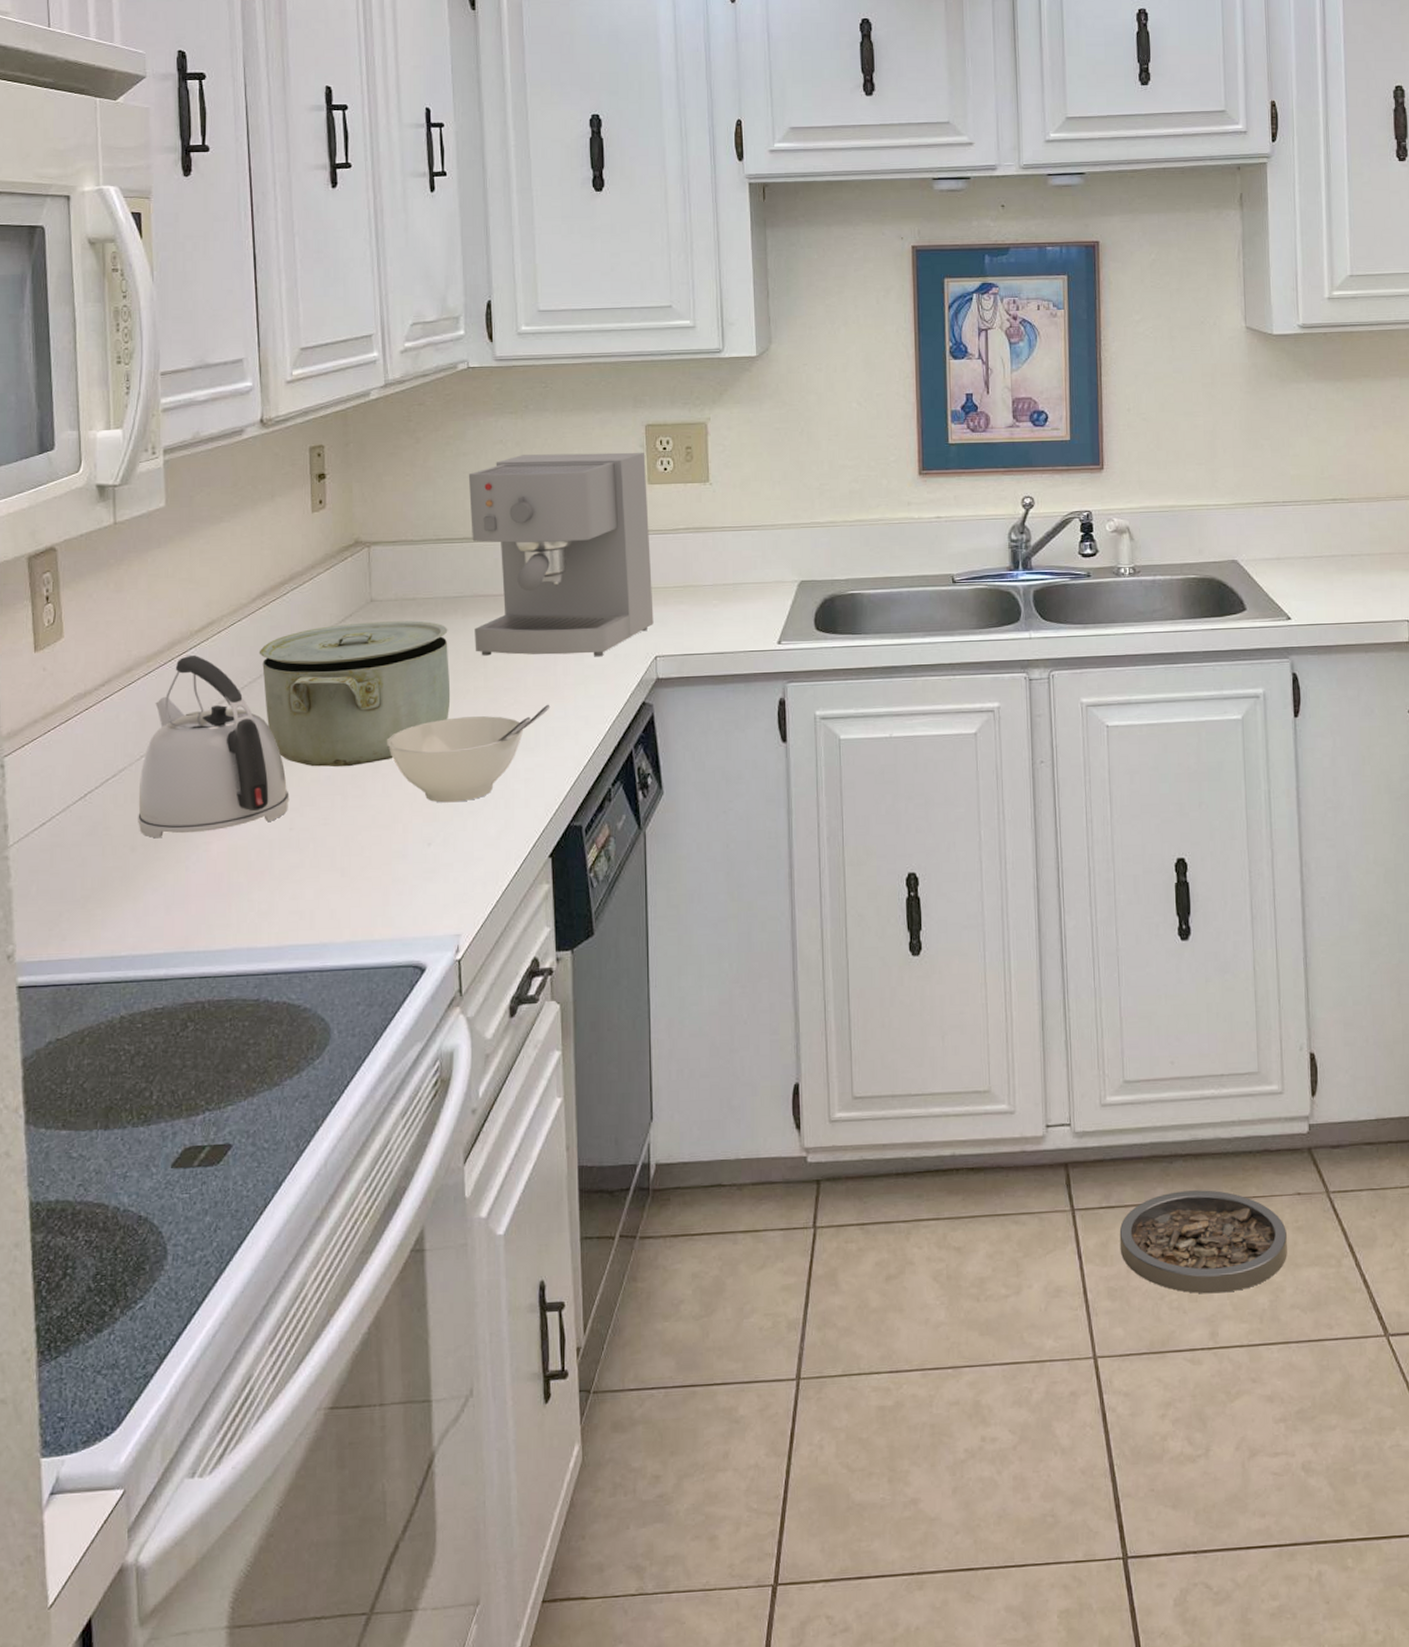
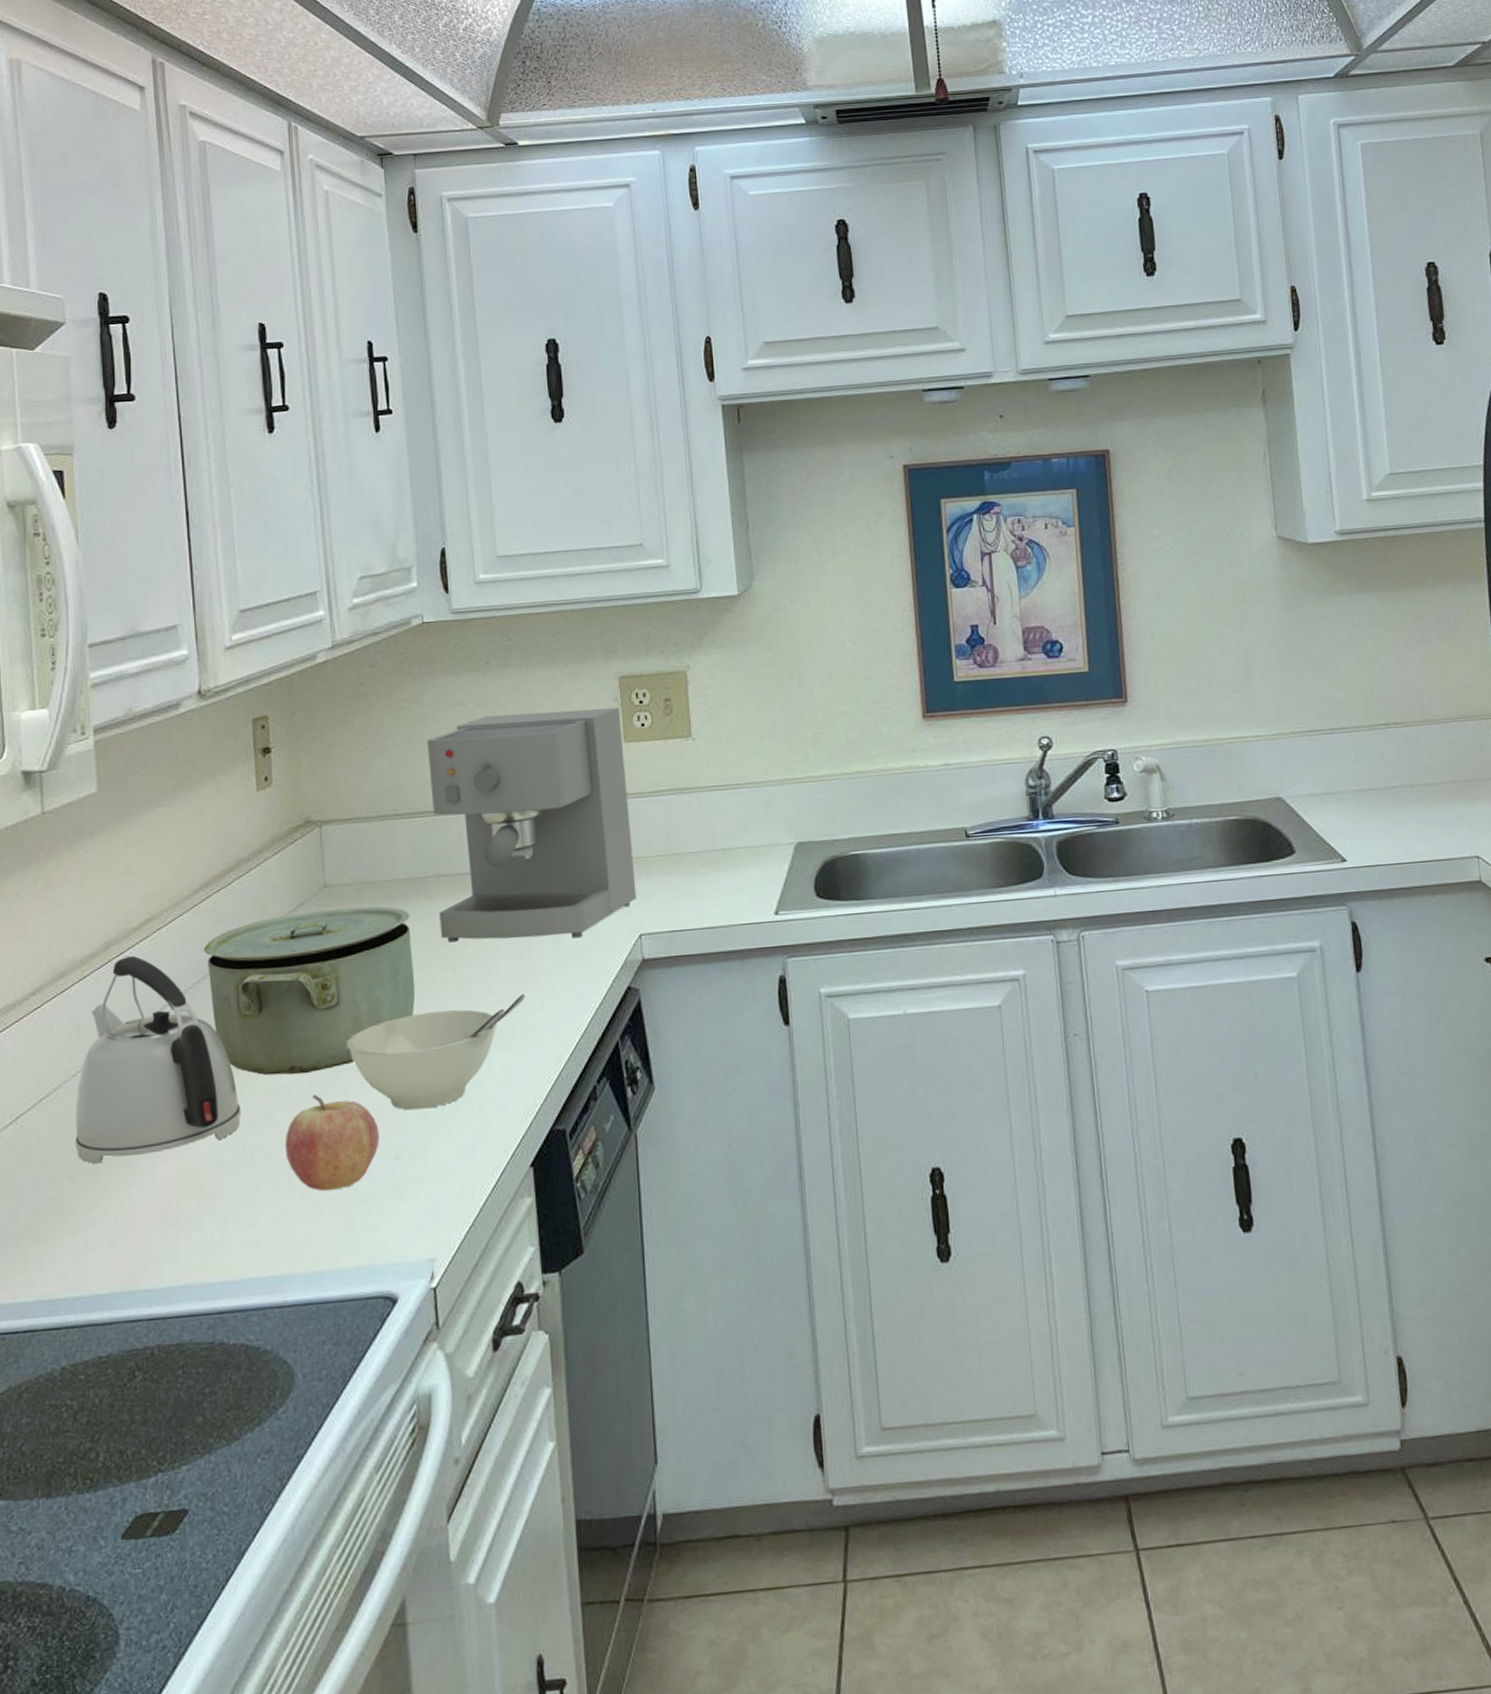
fruit: none [328,786,414,871] -> present [284,1095,380,1192]
pet bowl: present [1119,1190,1287,1294] -> none [1191,1521,1385,1643]

